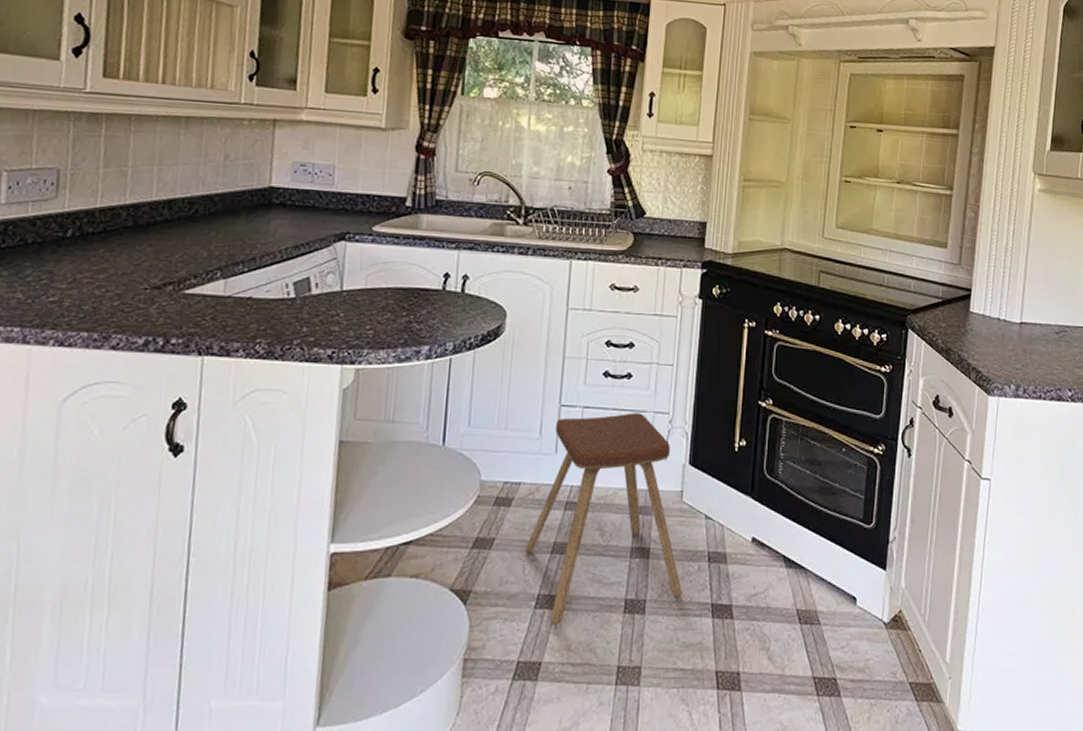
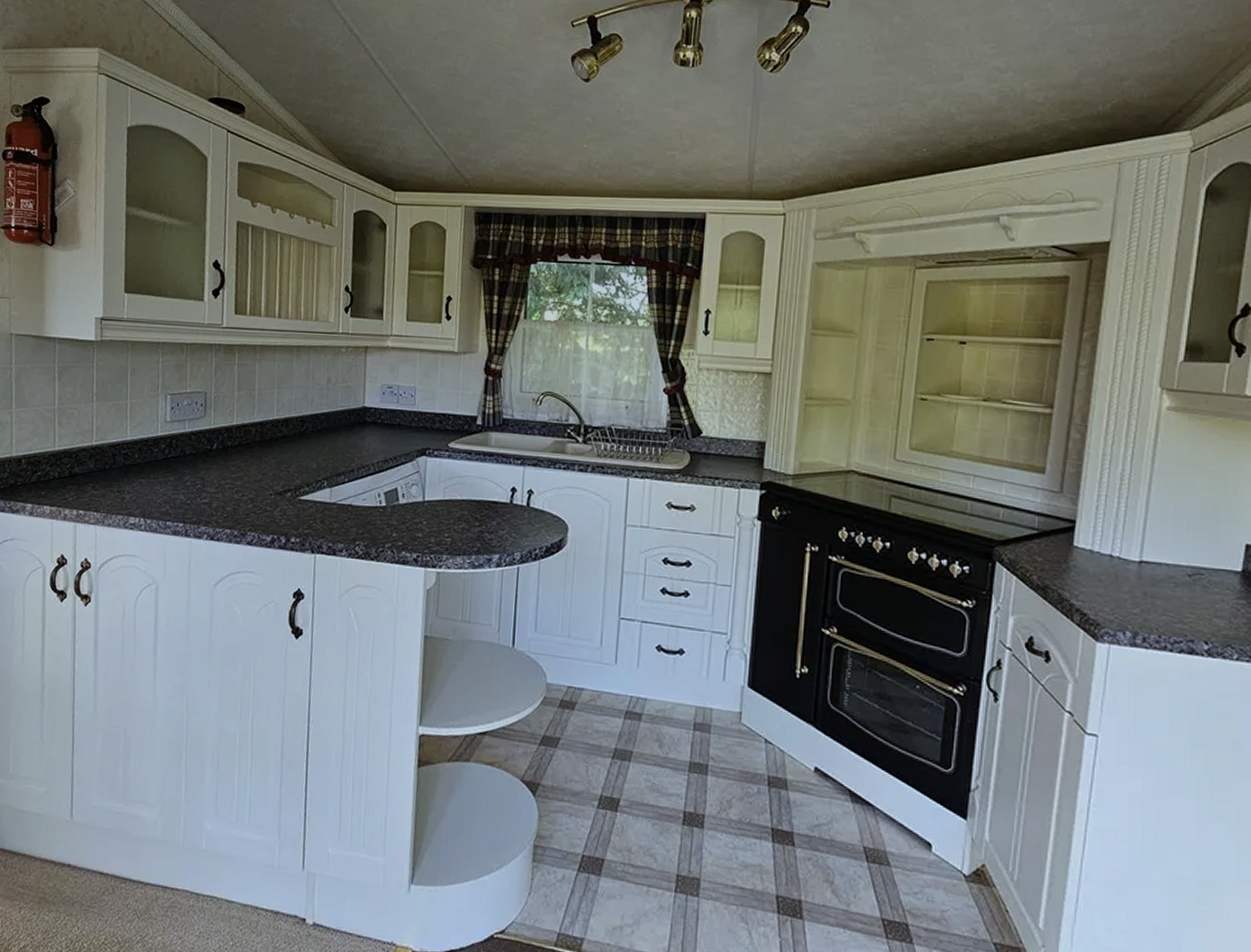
music stool: present [525,412,682,625] -> none [588,630,741,827]

